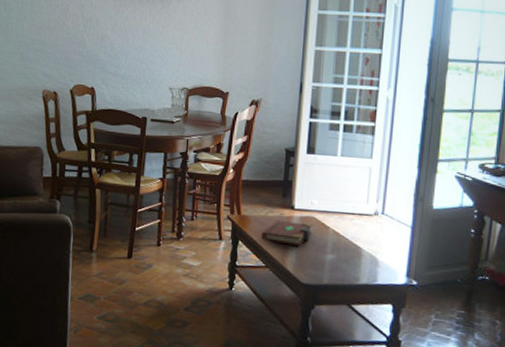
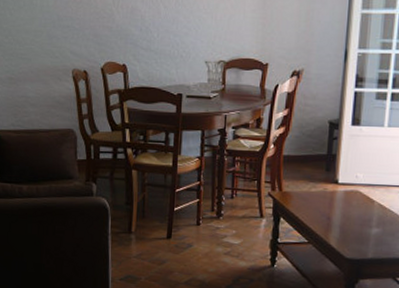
book: present [262,220,312,246] -> none [304,196,357,221]

